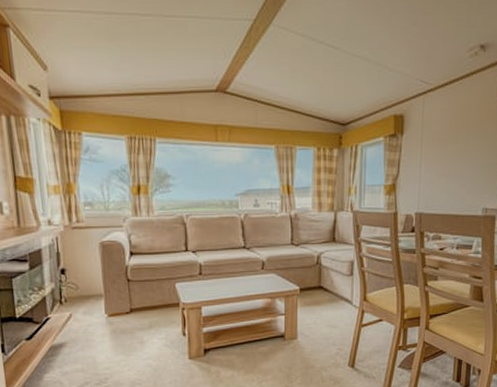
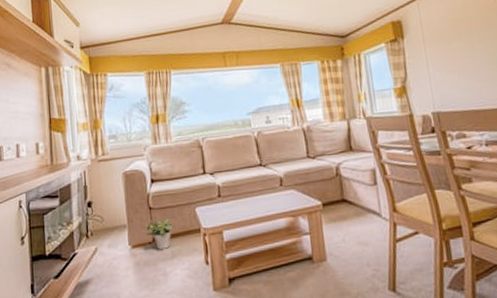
potted plant: none [122,291,152,320] -> present [145,218,173,250]

